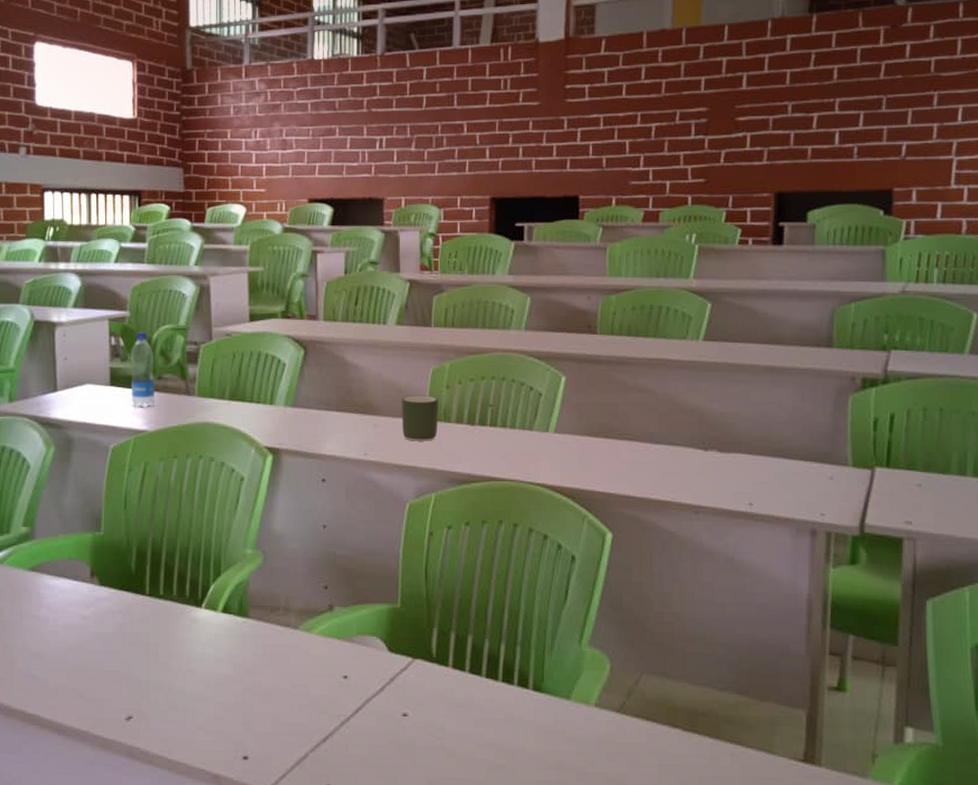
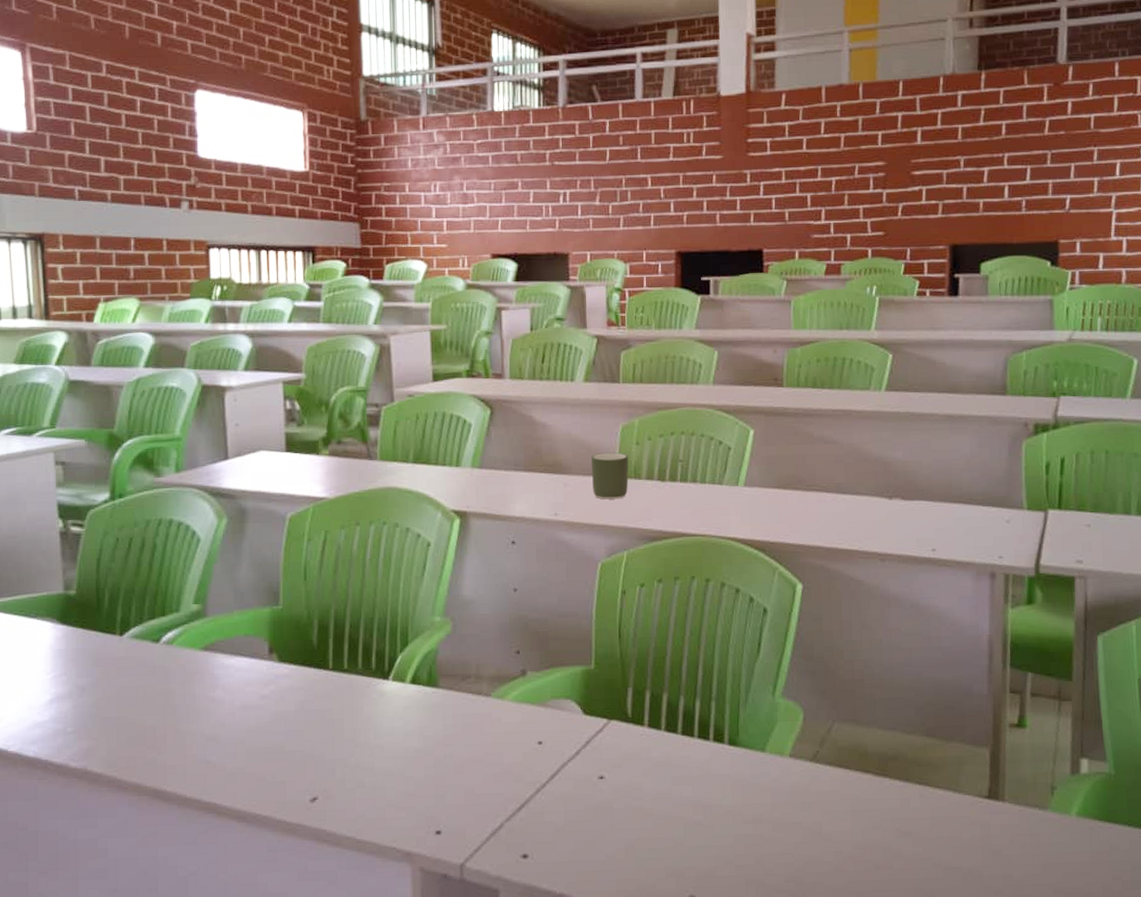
bottle: present [130,331,155,409] -> none [307,394,335,475]

